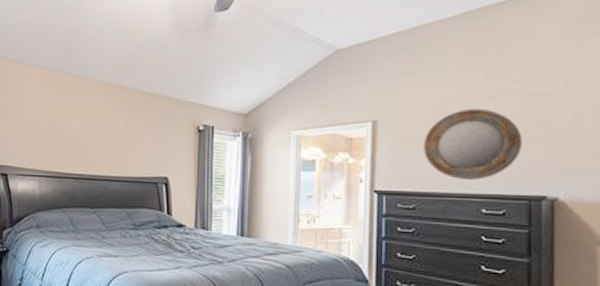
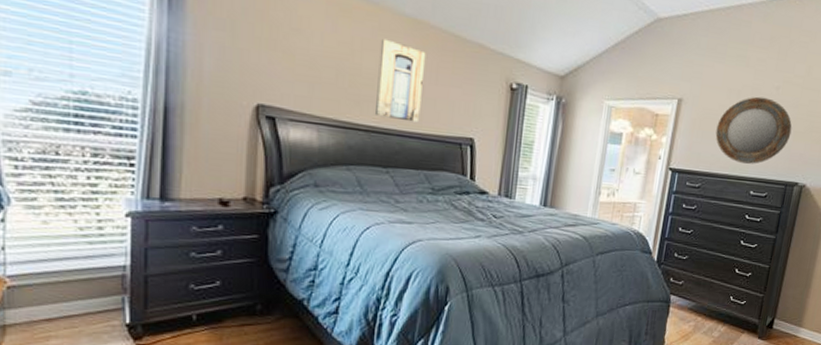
wall art: none [82,103,122,168] -> present [374,38,426,123]

